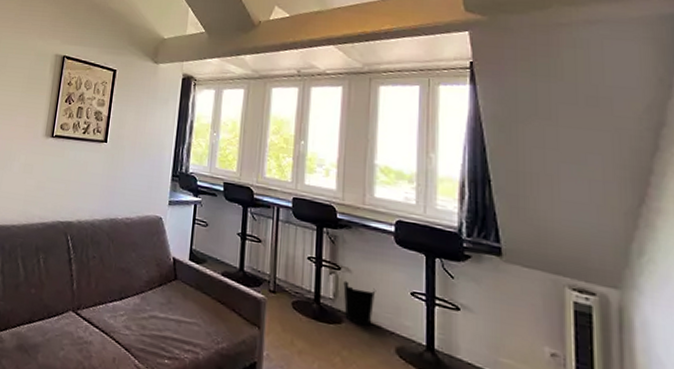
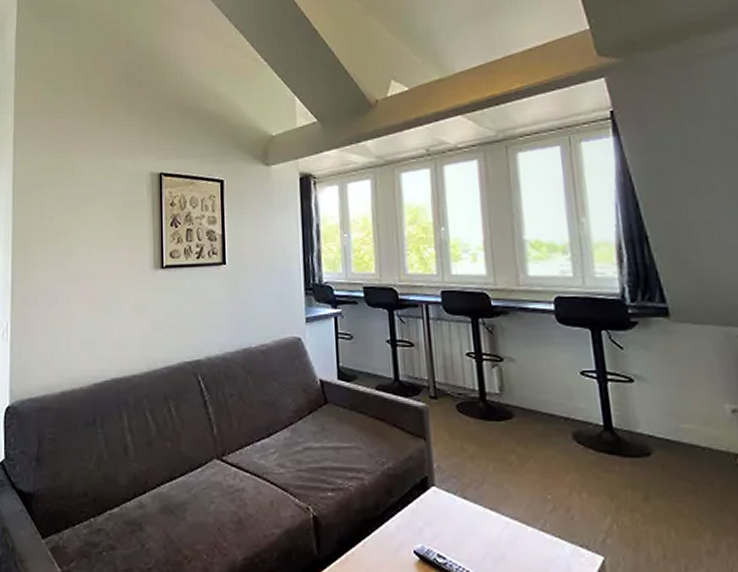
wastebasket: present [343,280,376,326] -> none [508,371,544,416]

